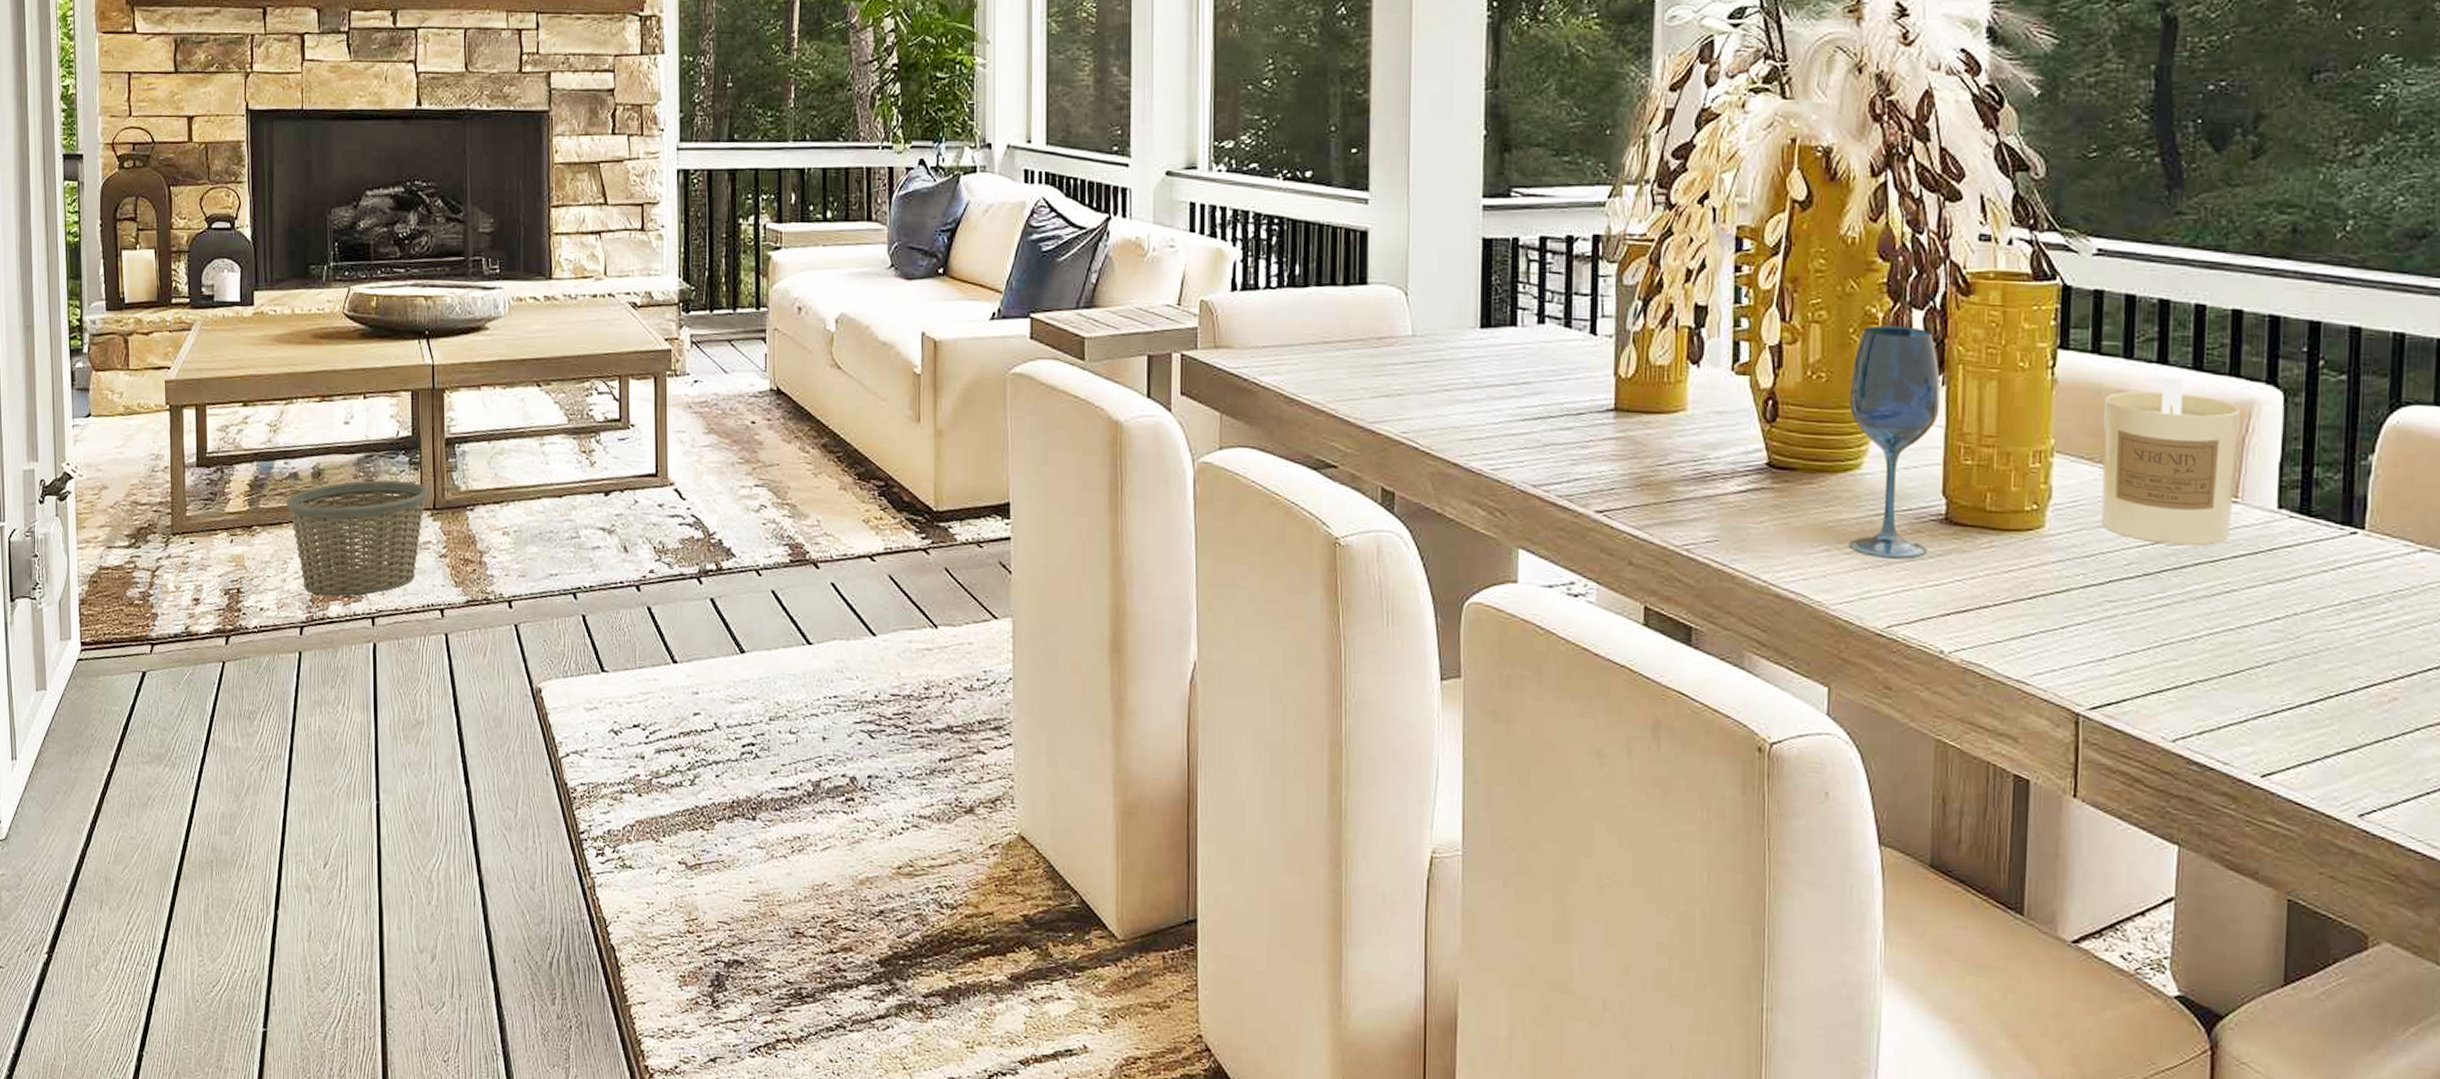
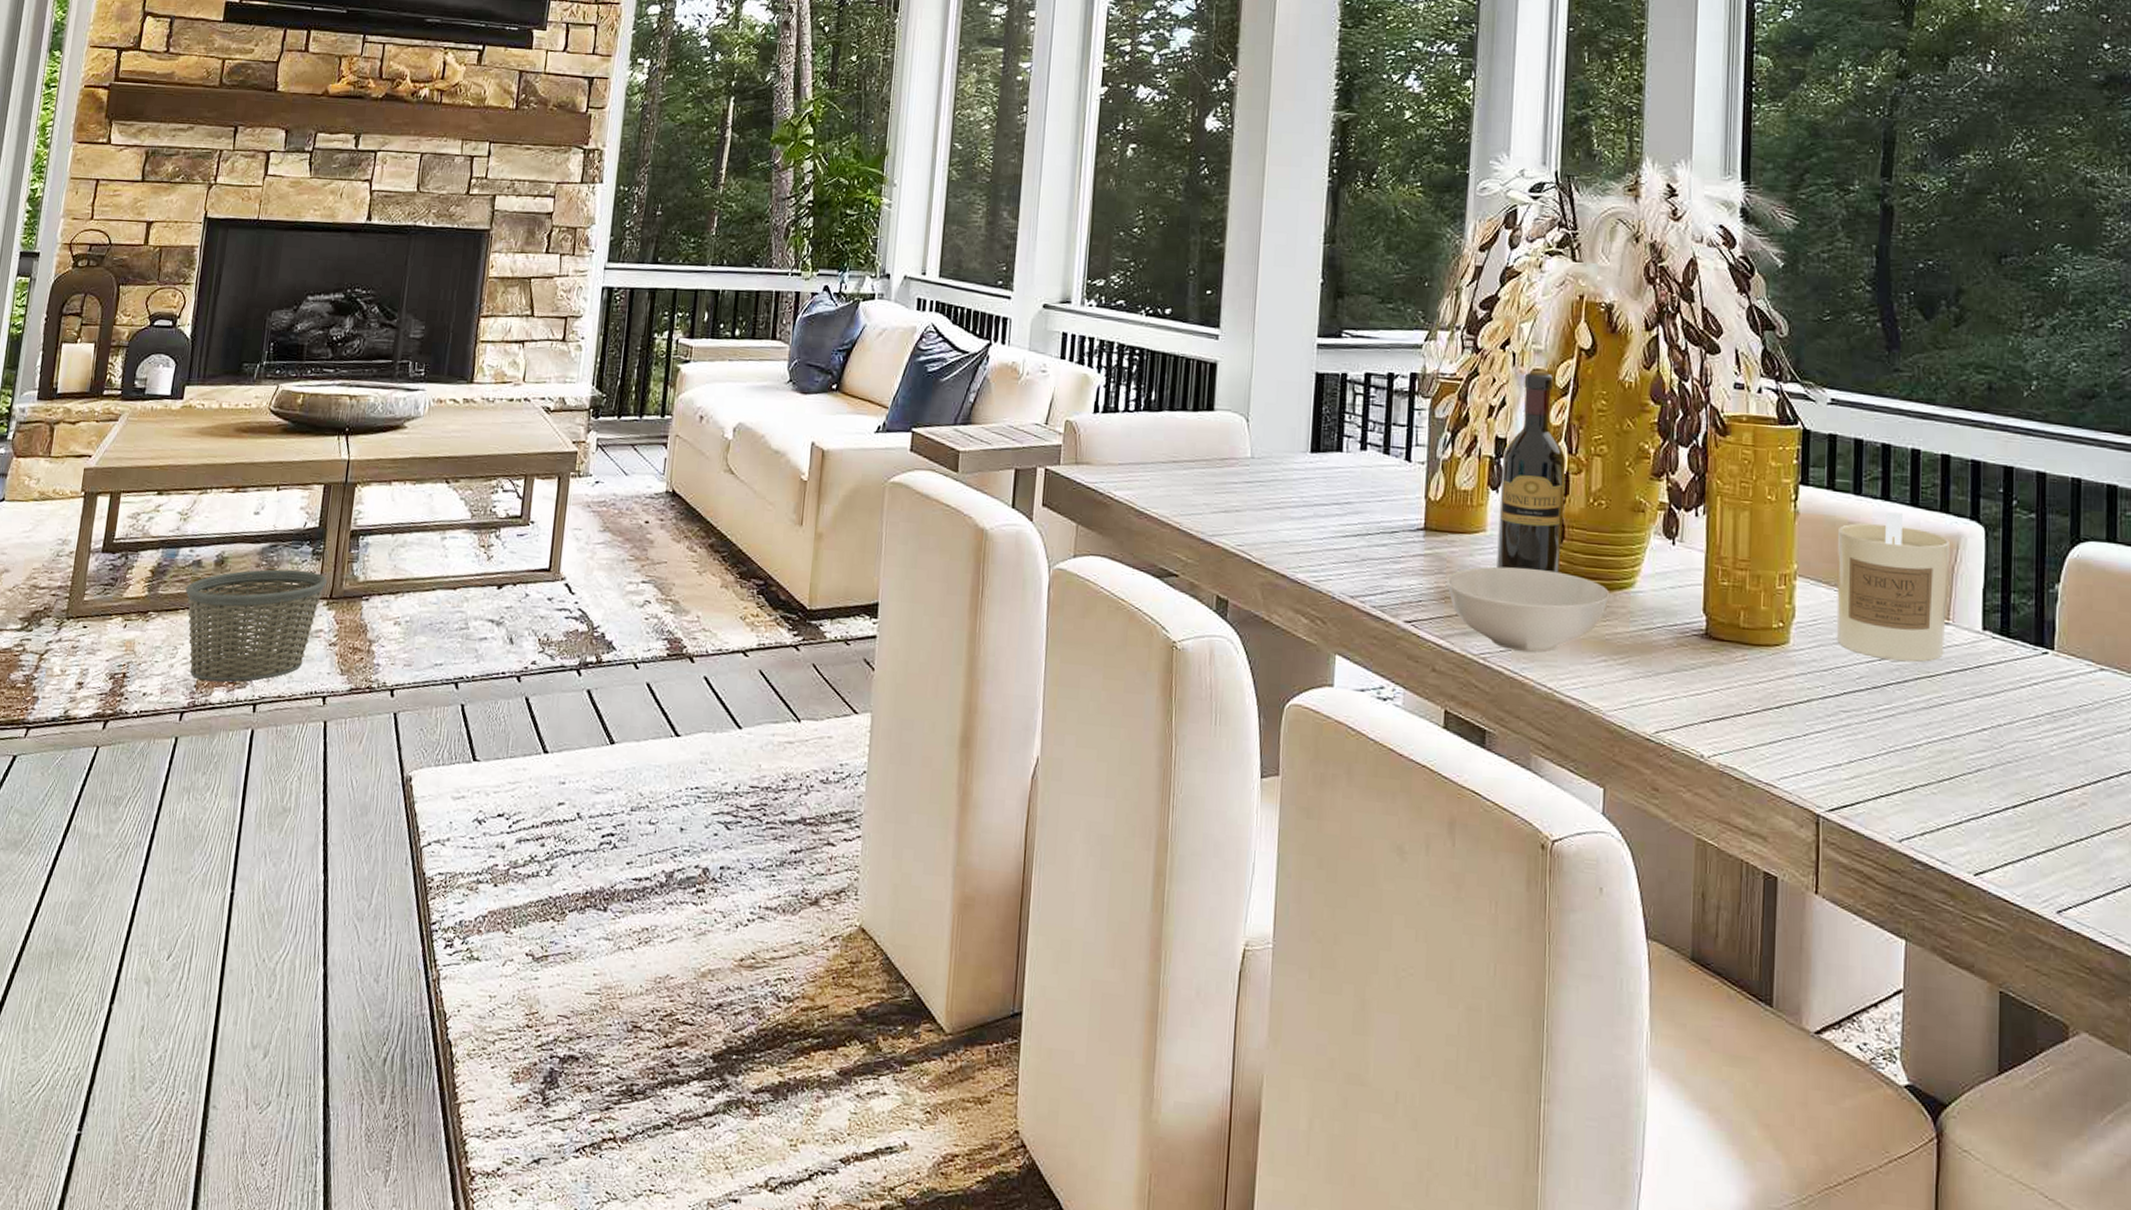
bowl: none [1643,449,1833,542] -> present [1447,566,1610,653]
wine bottle: none [1700,227,1777,455] -> present [1496,370,1565,573]
wineglass: present [1849,325,1941,559] -> none [1624,460,1702,670]

